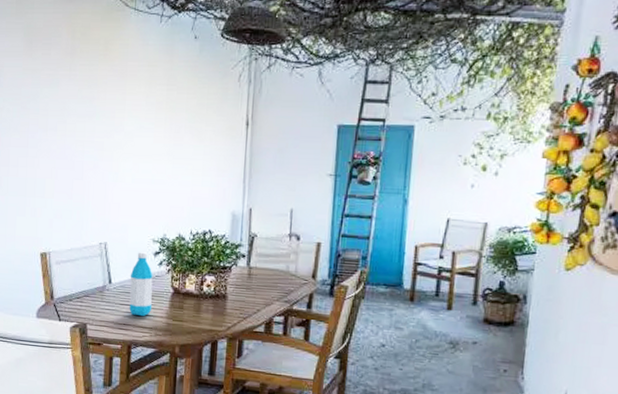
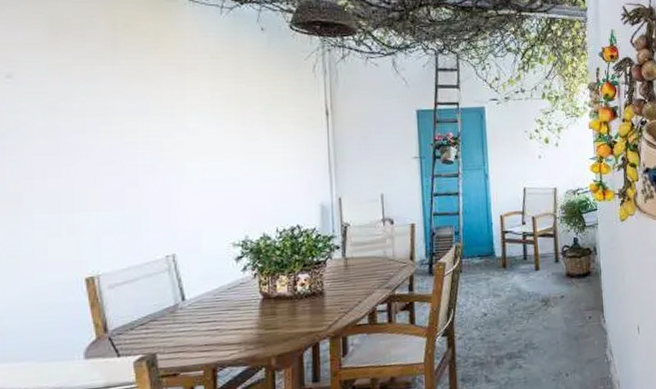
water bottle: present [129,252,153,317] -> none [208,259,239,332]

